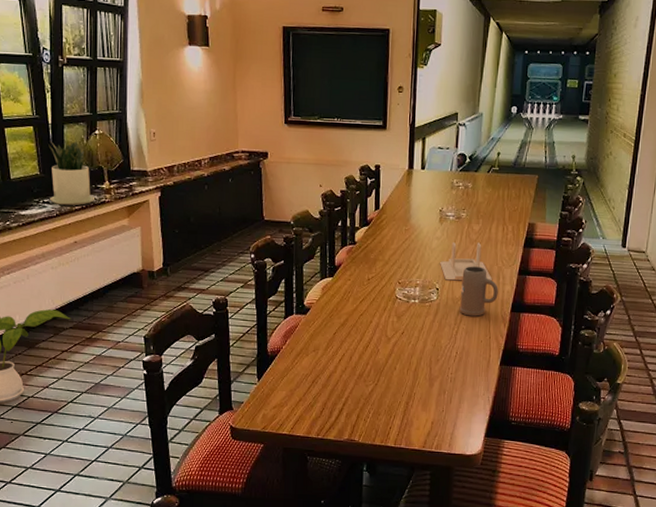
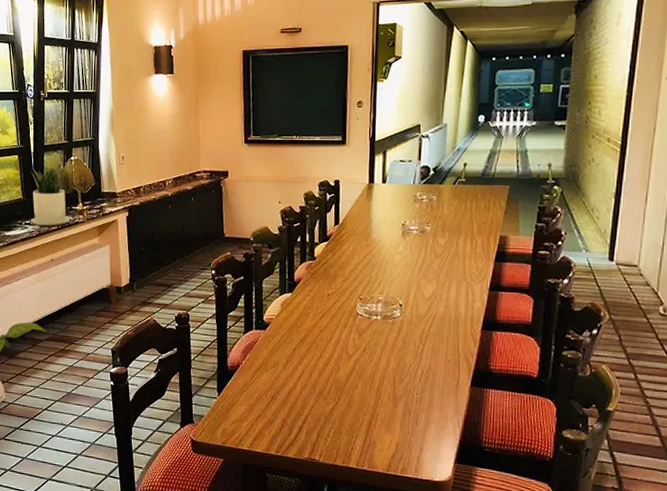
napkin holder: present [440,242,493,281] -> none [403,257,461,298]
beer mug: present [459,266,498,316] -> none [424,281,467,334]

